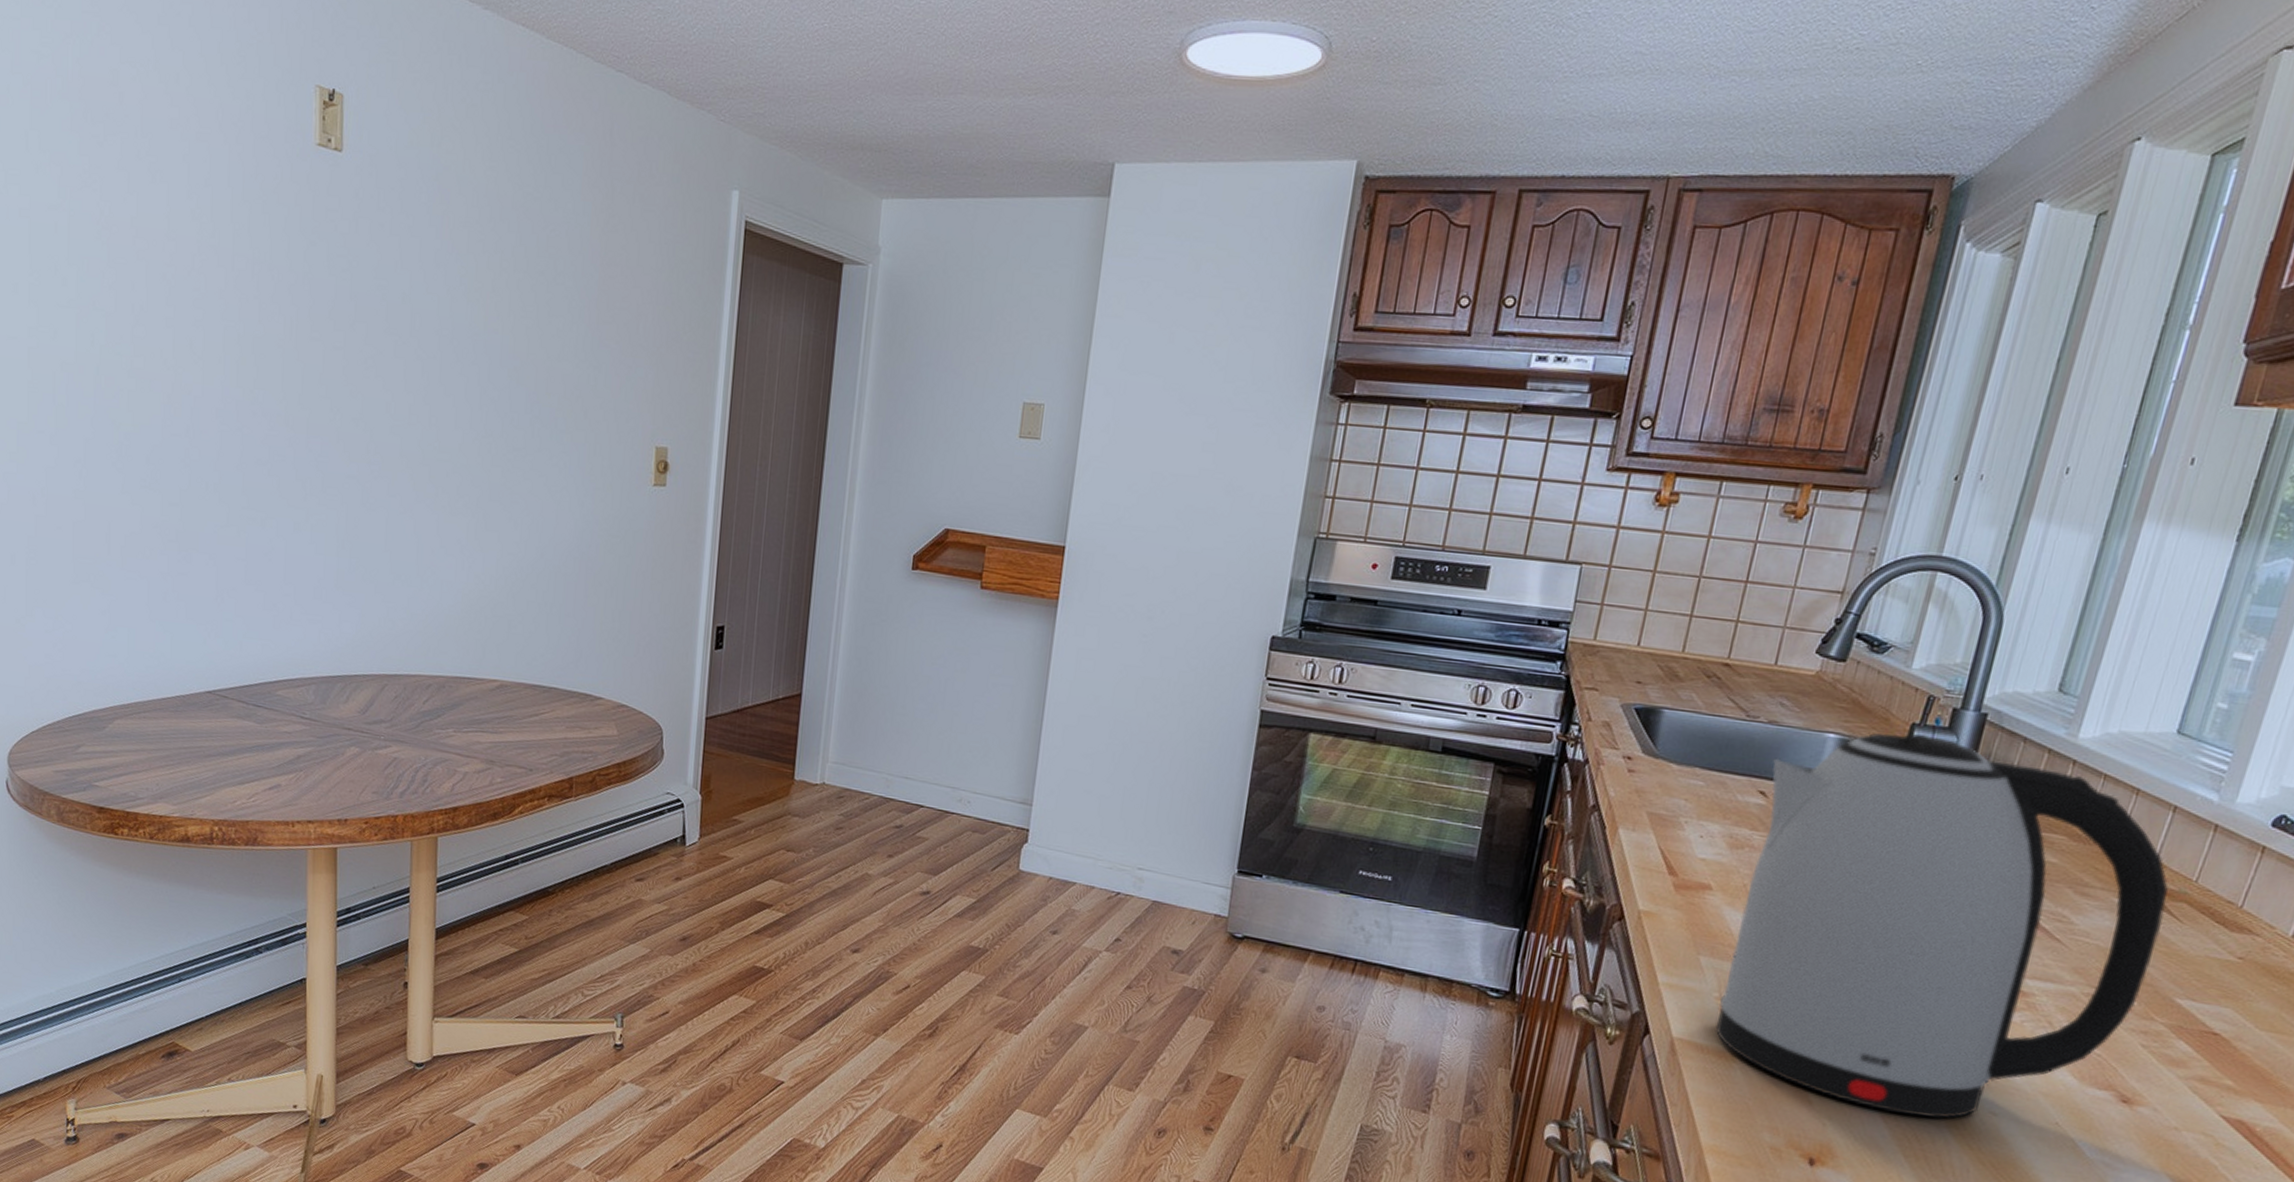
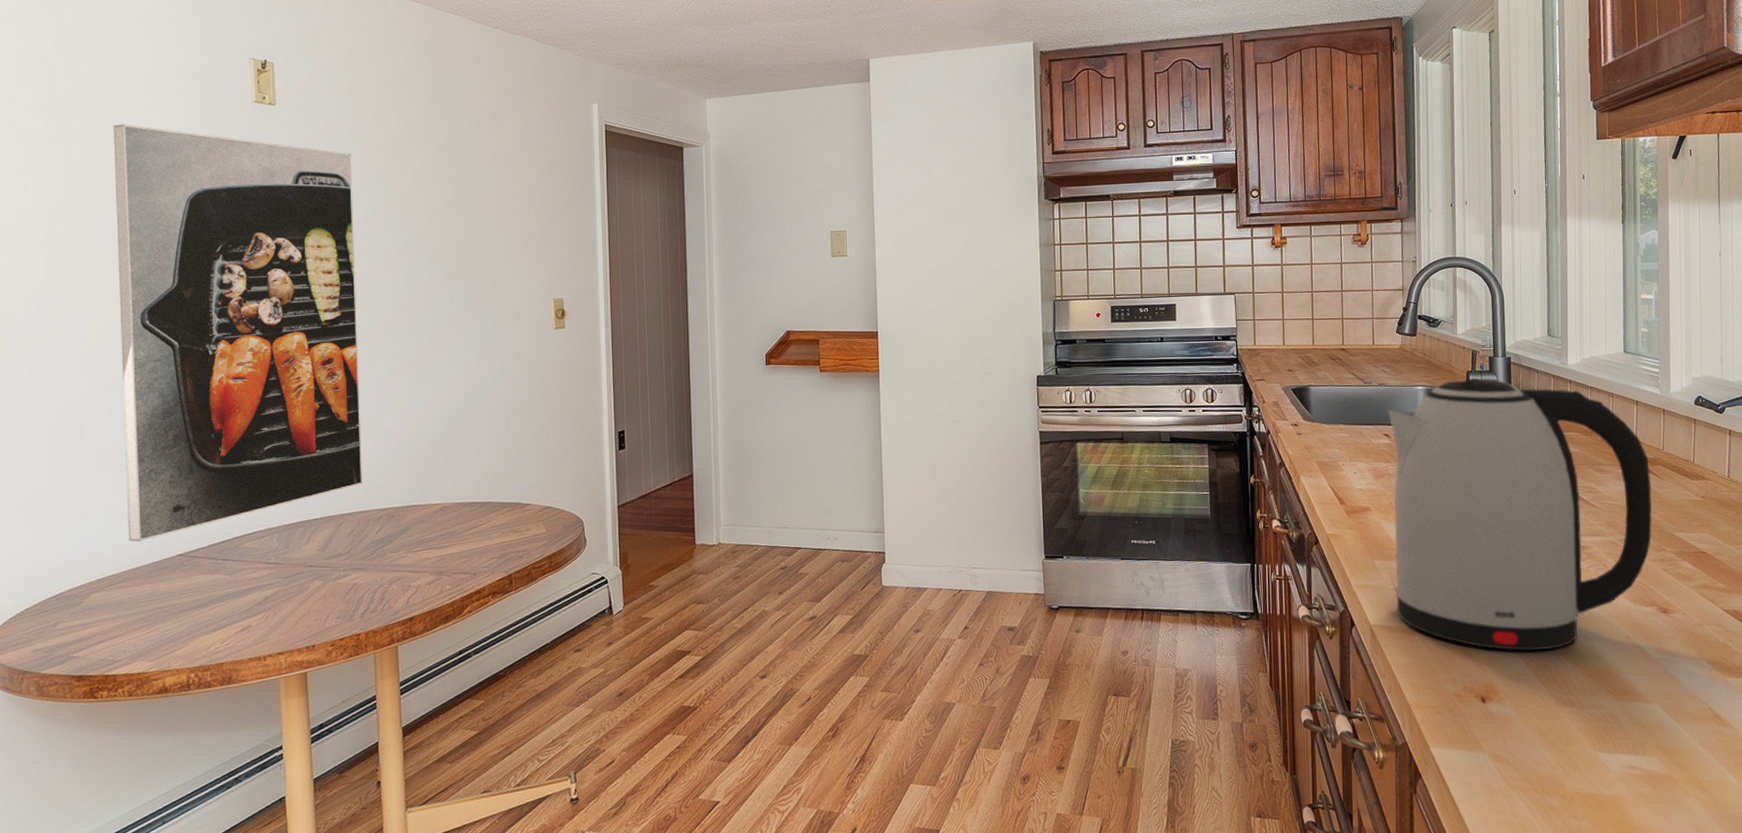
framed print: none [154,157,427,670] -> present [113,124,363,542]

